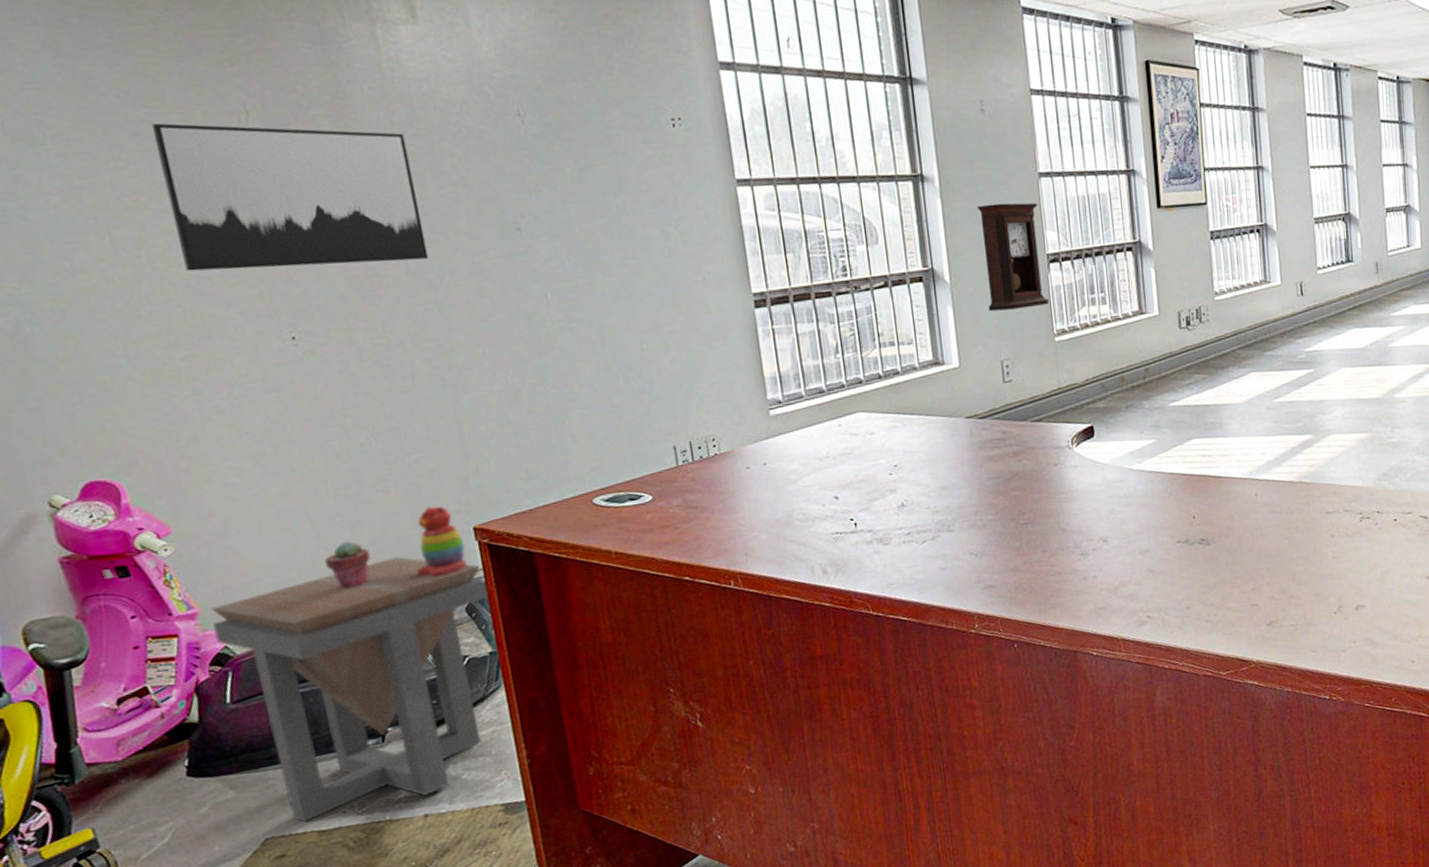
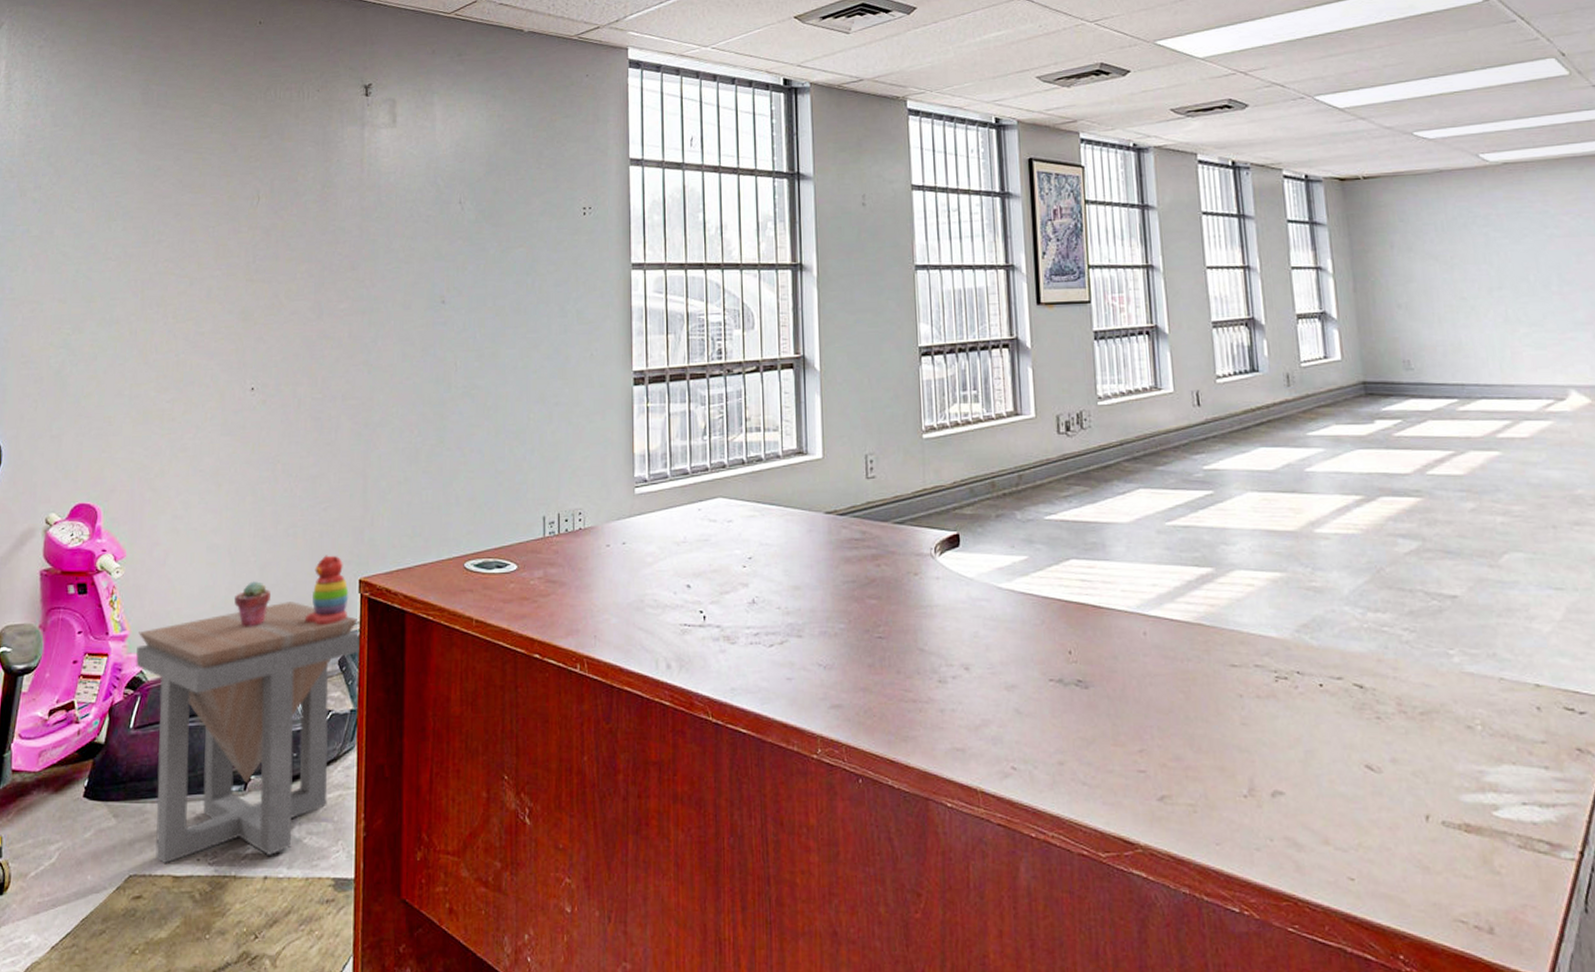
wall art: present [151,123,429,272] -> none [188,205,369,327]
pendulum clock: present [978,202,1050,312] -> none [853,294,919,403]

